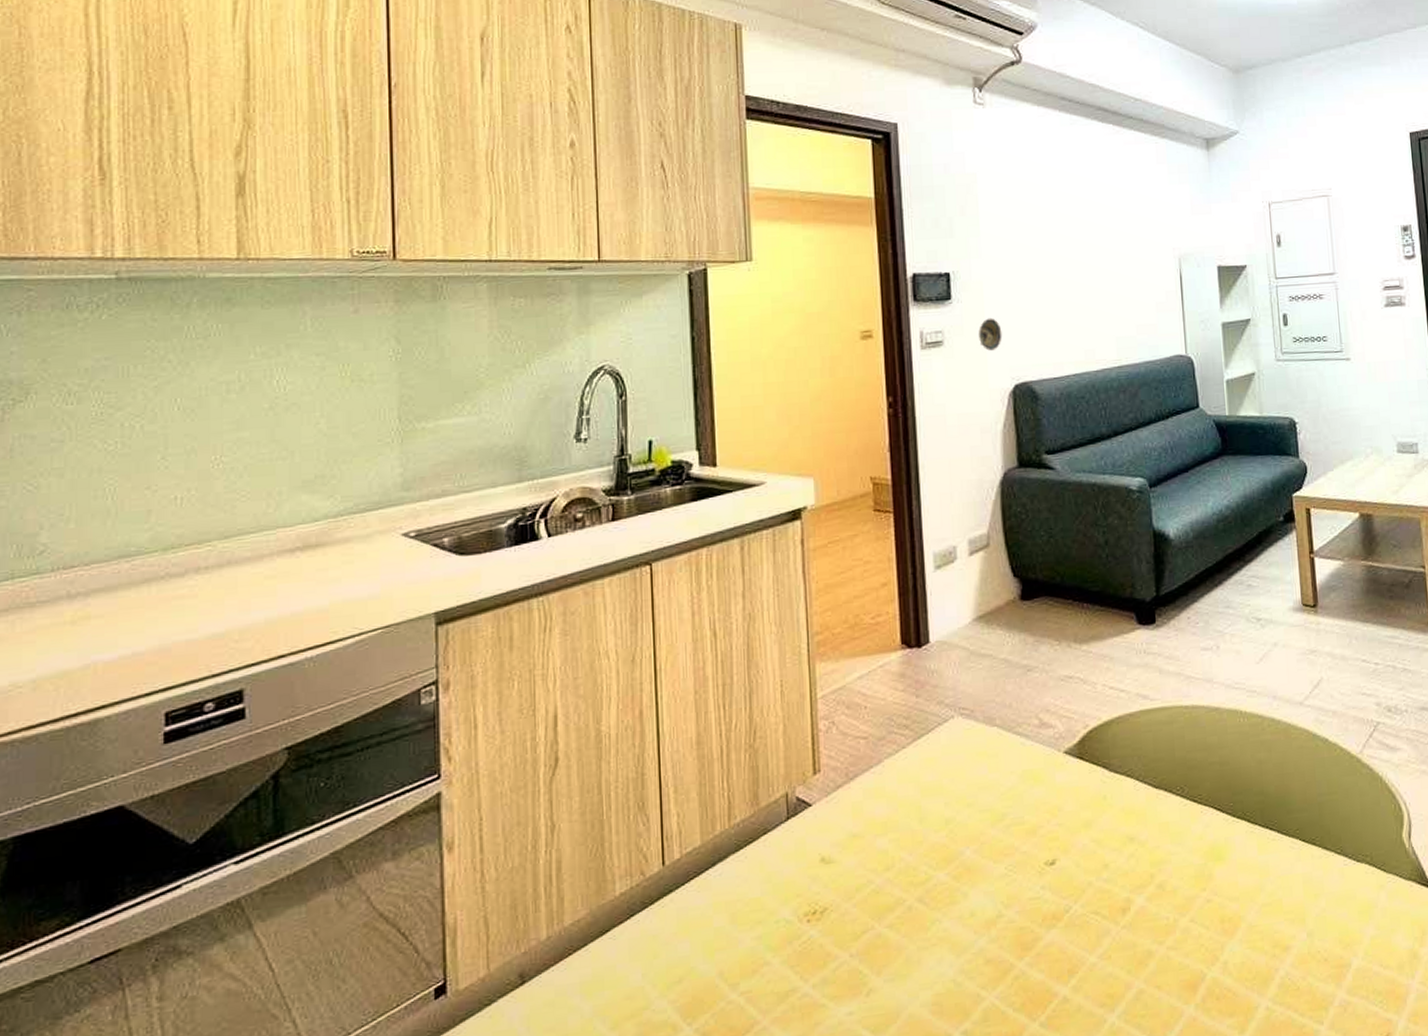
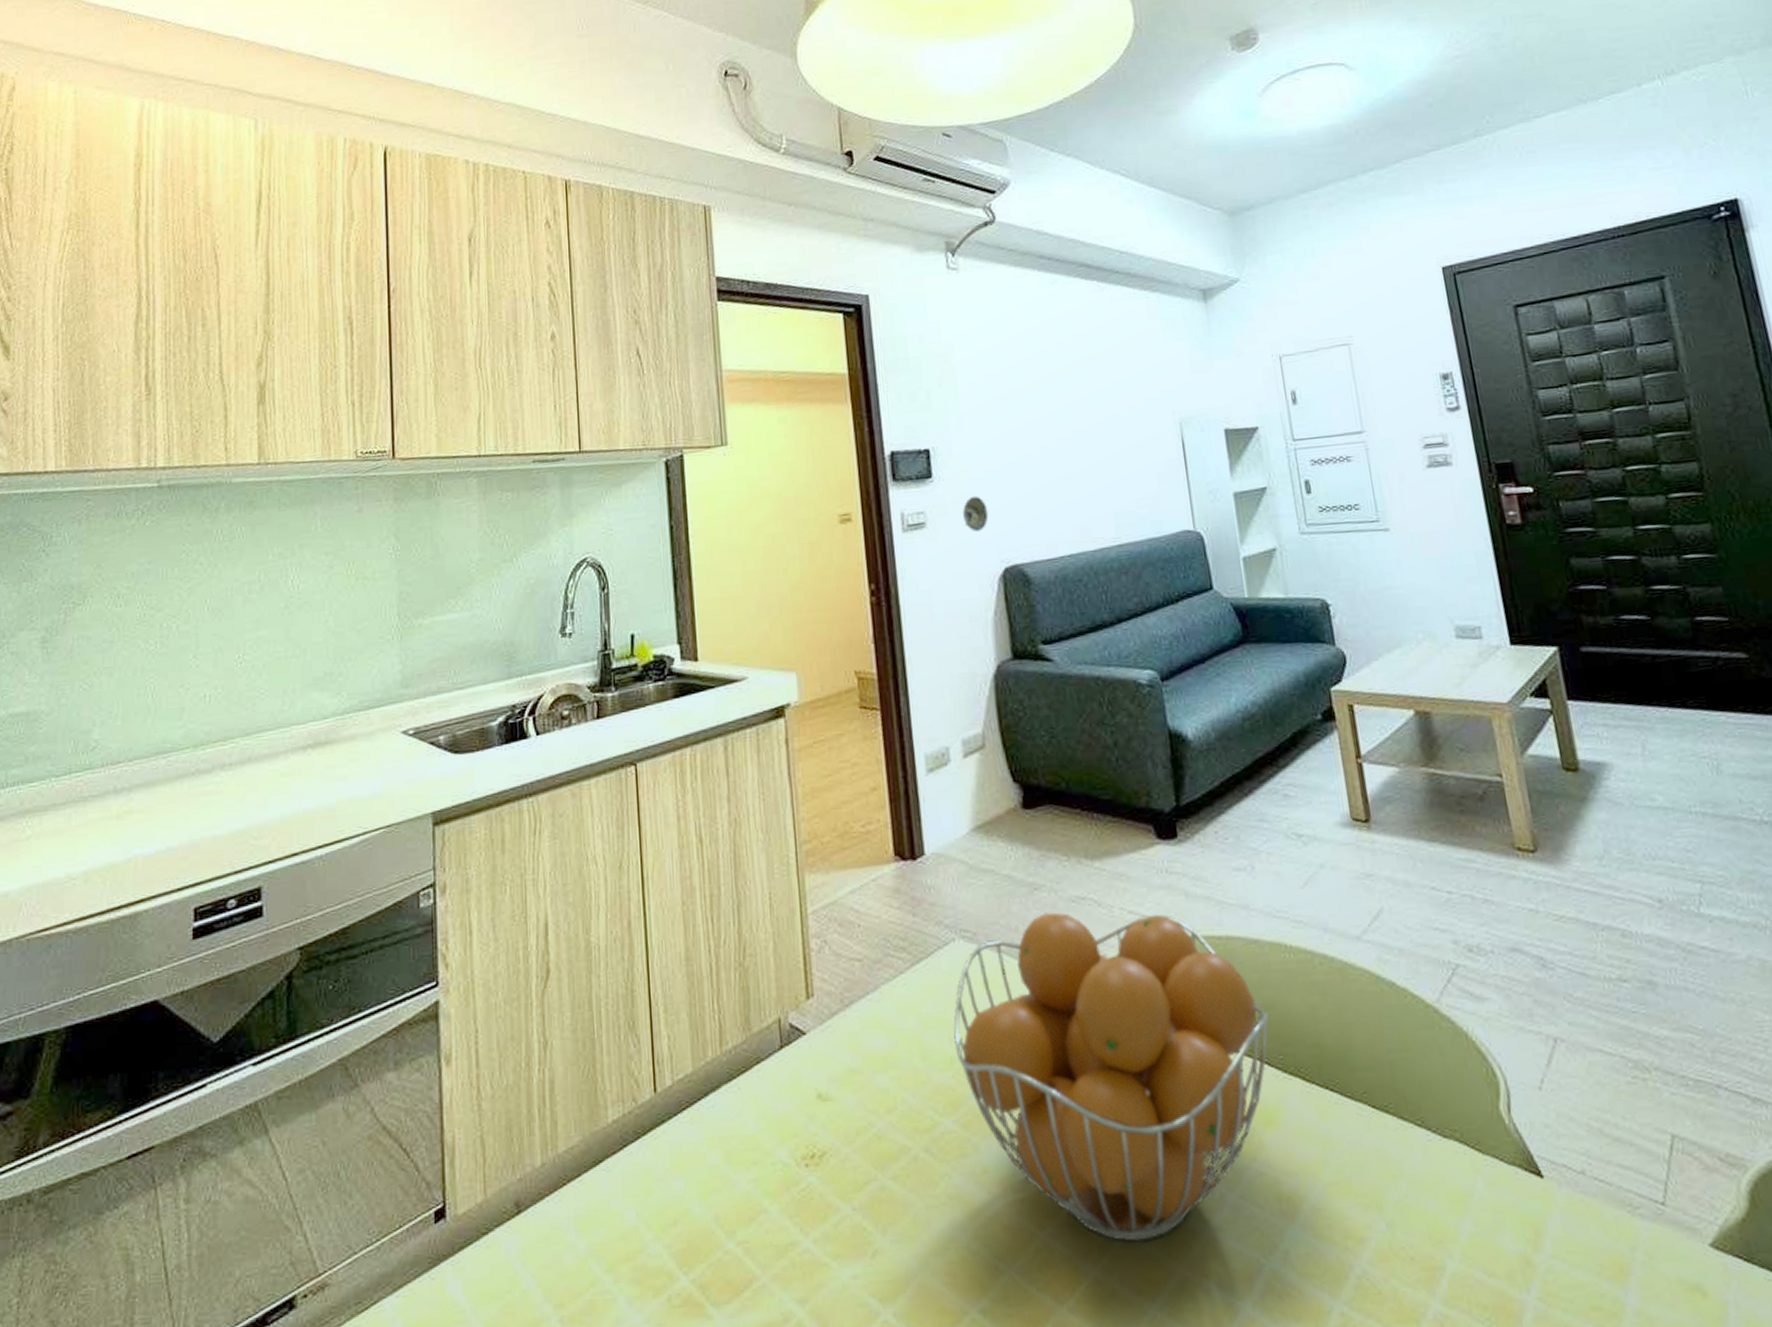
fruit basket: none [949,689,1224,965] -> present [953,912,1269,1242]

